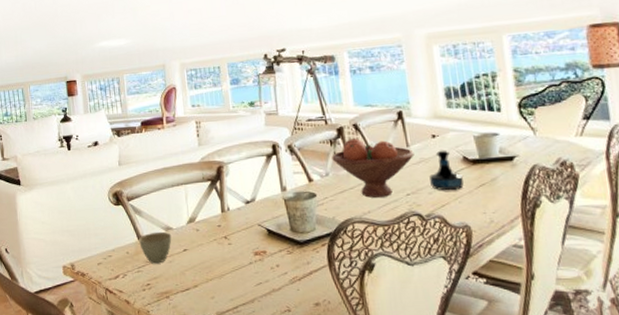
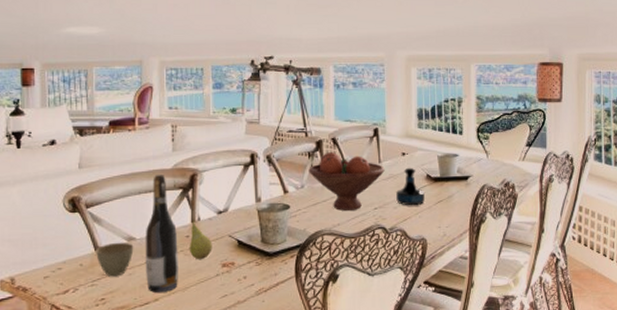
wine bottle: none [180,168,215,279] -> present [145,175,179,292]
fruit: none [221,209,244,249] -> present [189,219,212,260]

